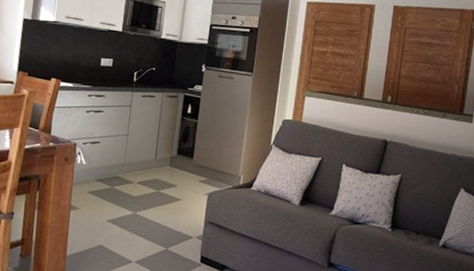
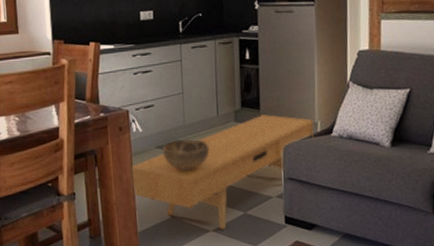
tv console: none [68,163,238,262] -> present [131,114,315,230]
decorative bowl: none [101,176,144,205] -> present [162,139,210,171]

